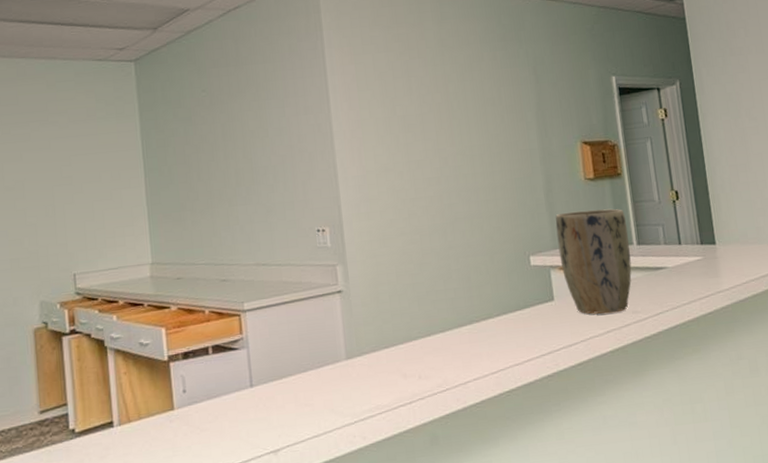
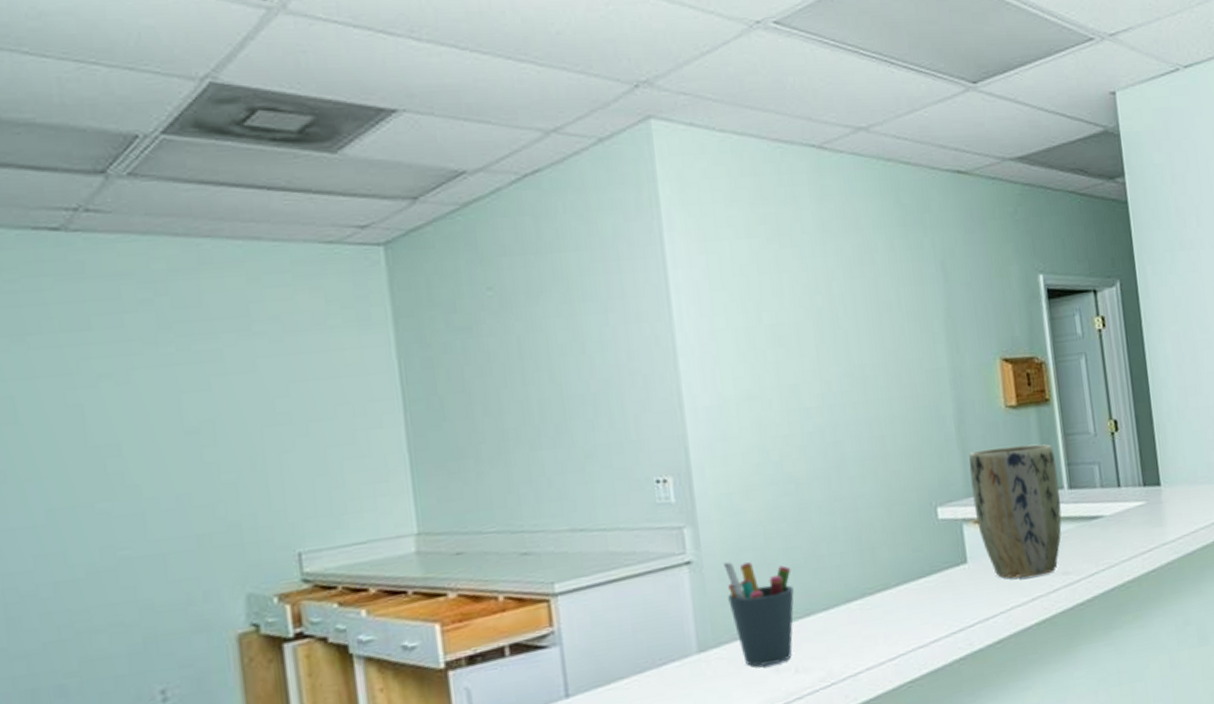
pen holder: none [366,291,418,373] -> present [724,561,794,667]

